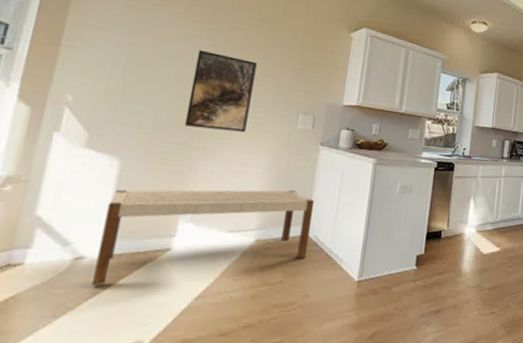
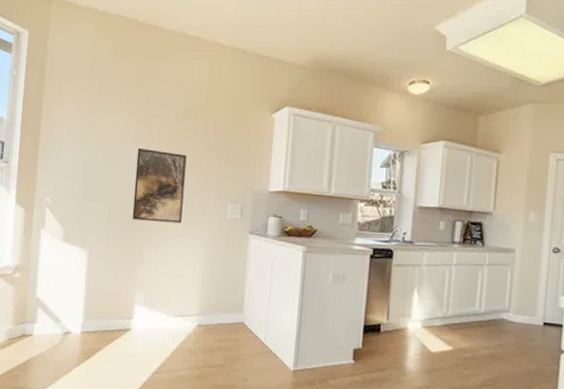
bench: present [92,189,314,286] -> none [78,276,246,356]

